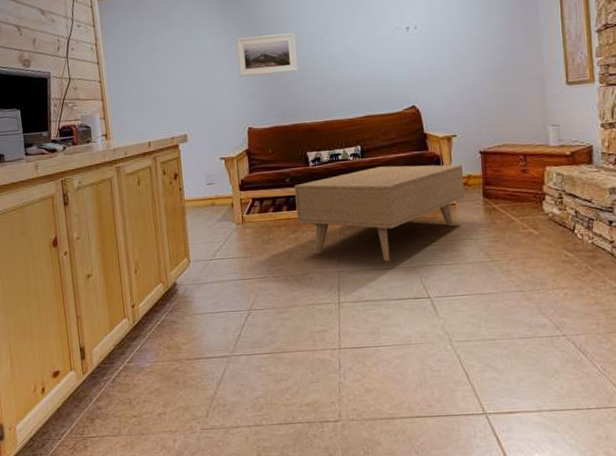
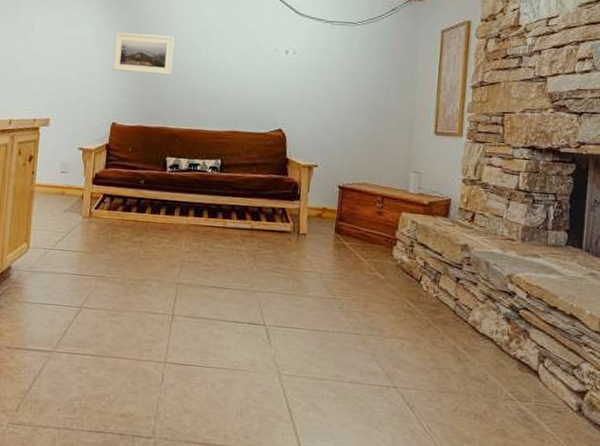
coffee table: present [294,164,464,261] -> none [145,183,320,281]

